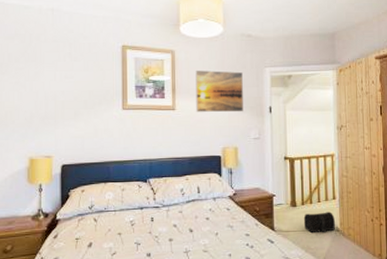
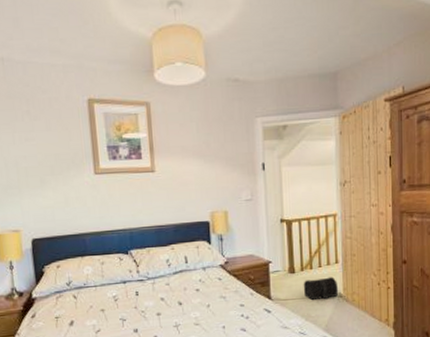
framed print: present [195,70,243,113] -> none [175,123,233,173]

